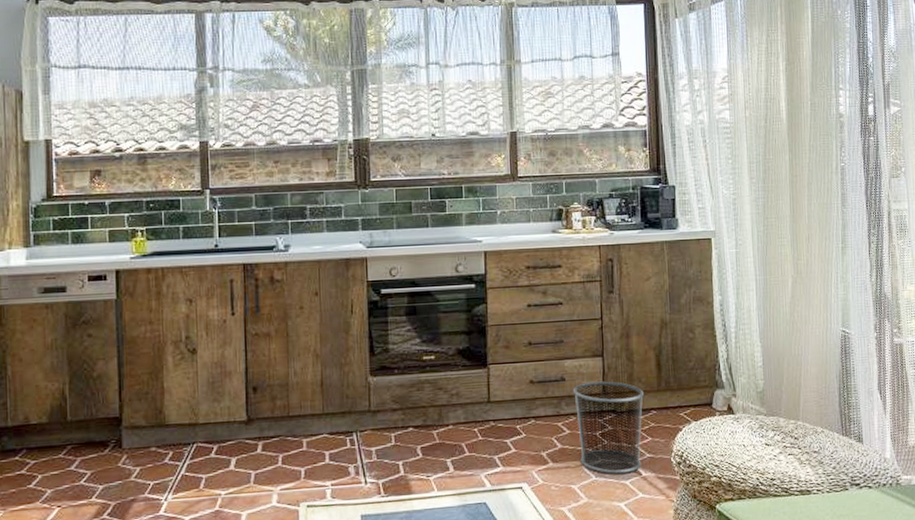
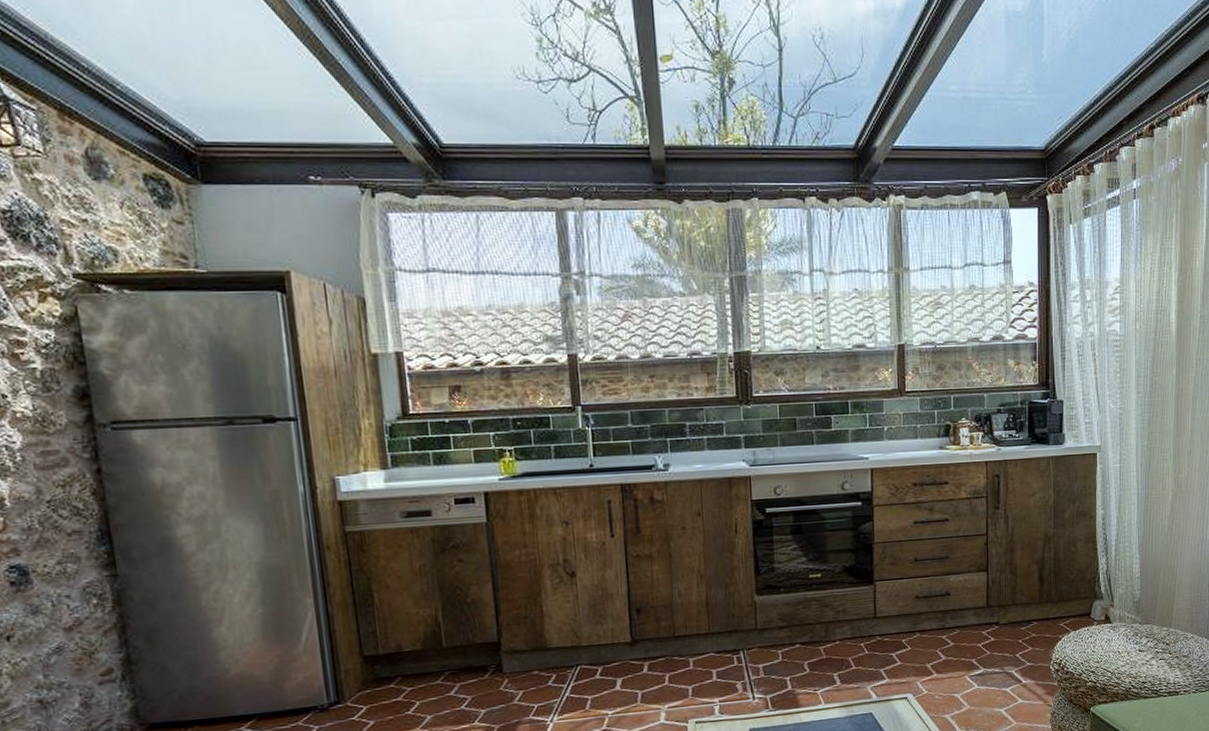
waste bin: present [572,381,645,474] -> none [957,594,1027,683]

